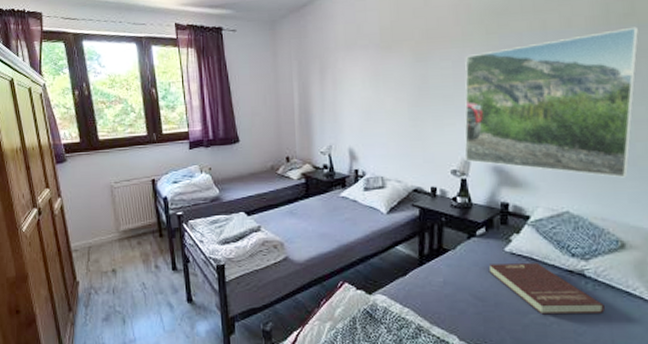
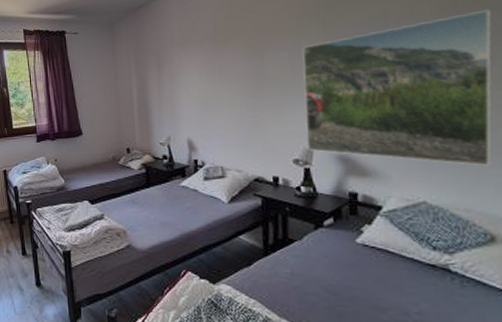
book: present [488,263,605,315] -> none [339,256,477,313]

